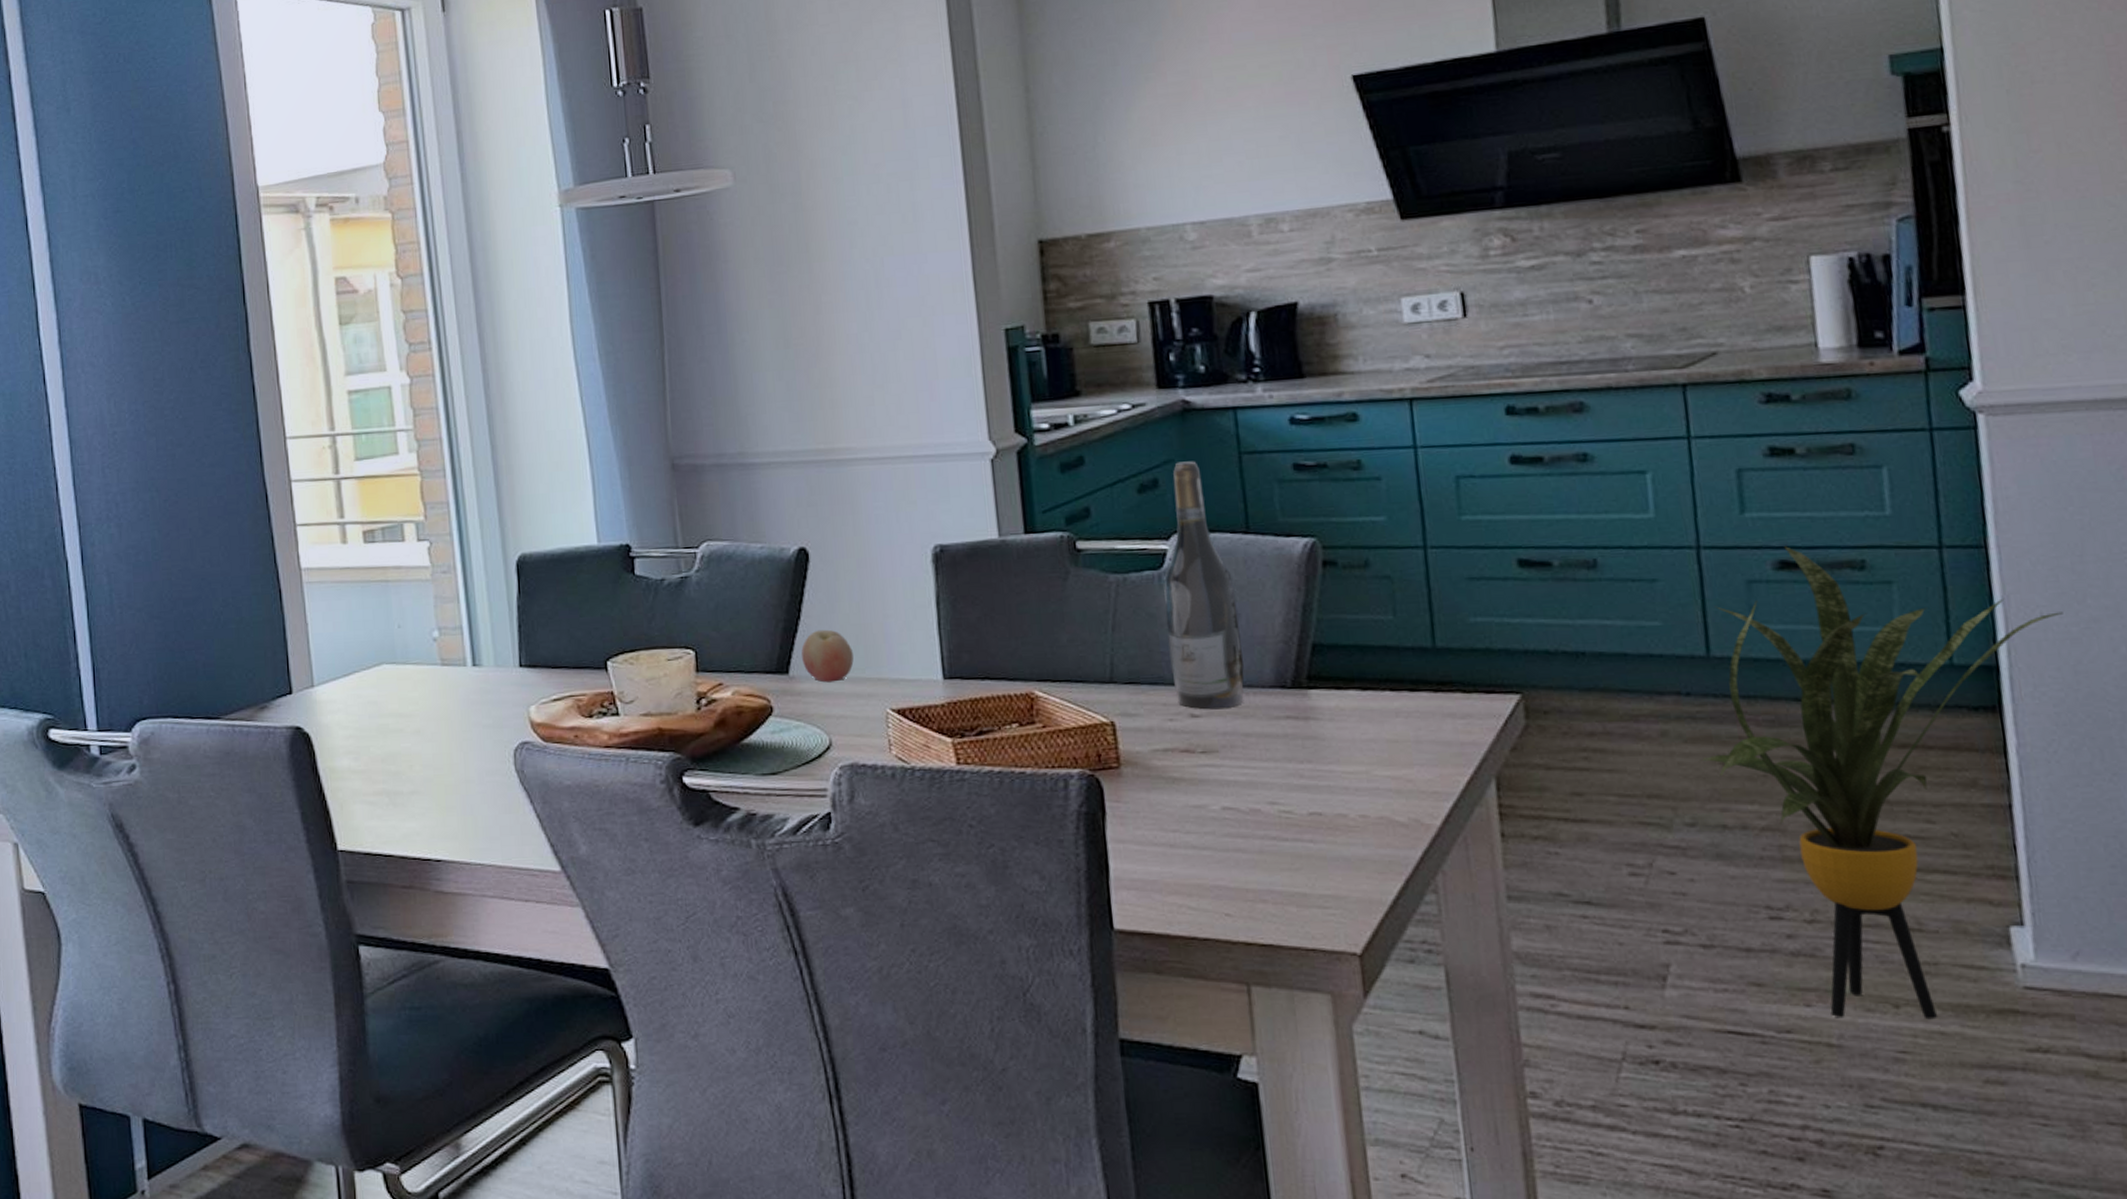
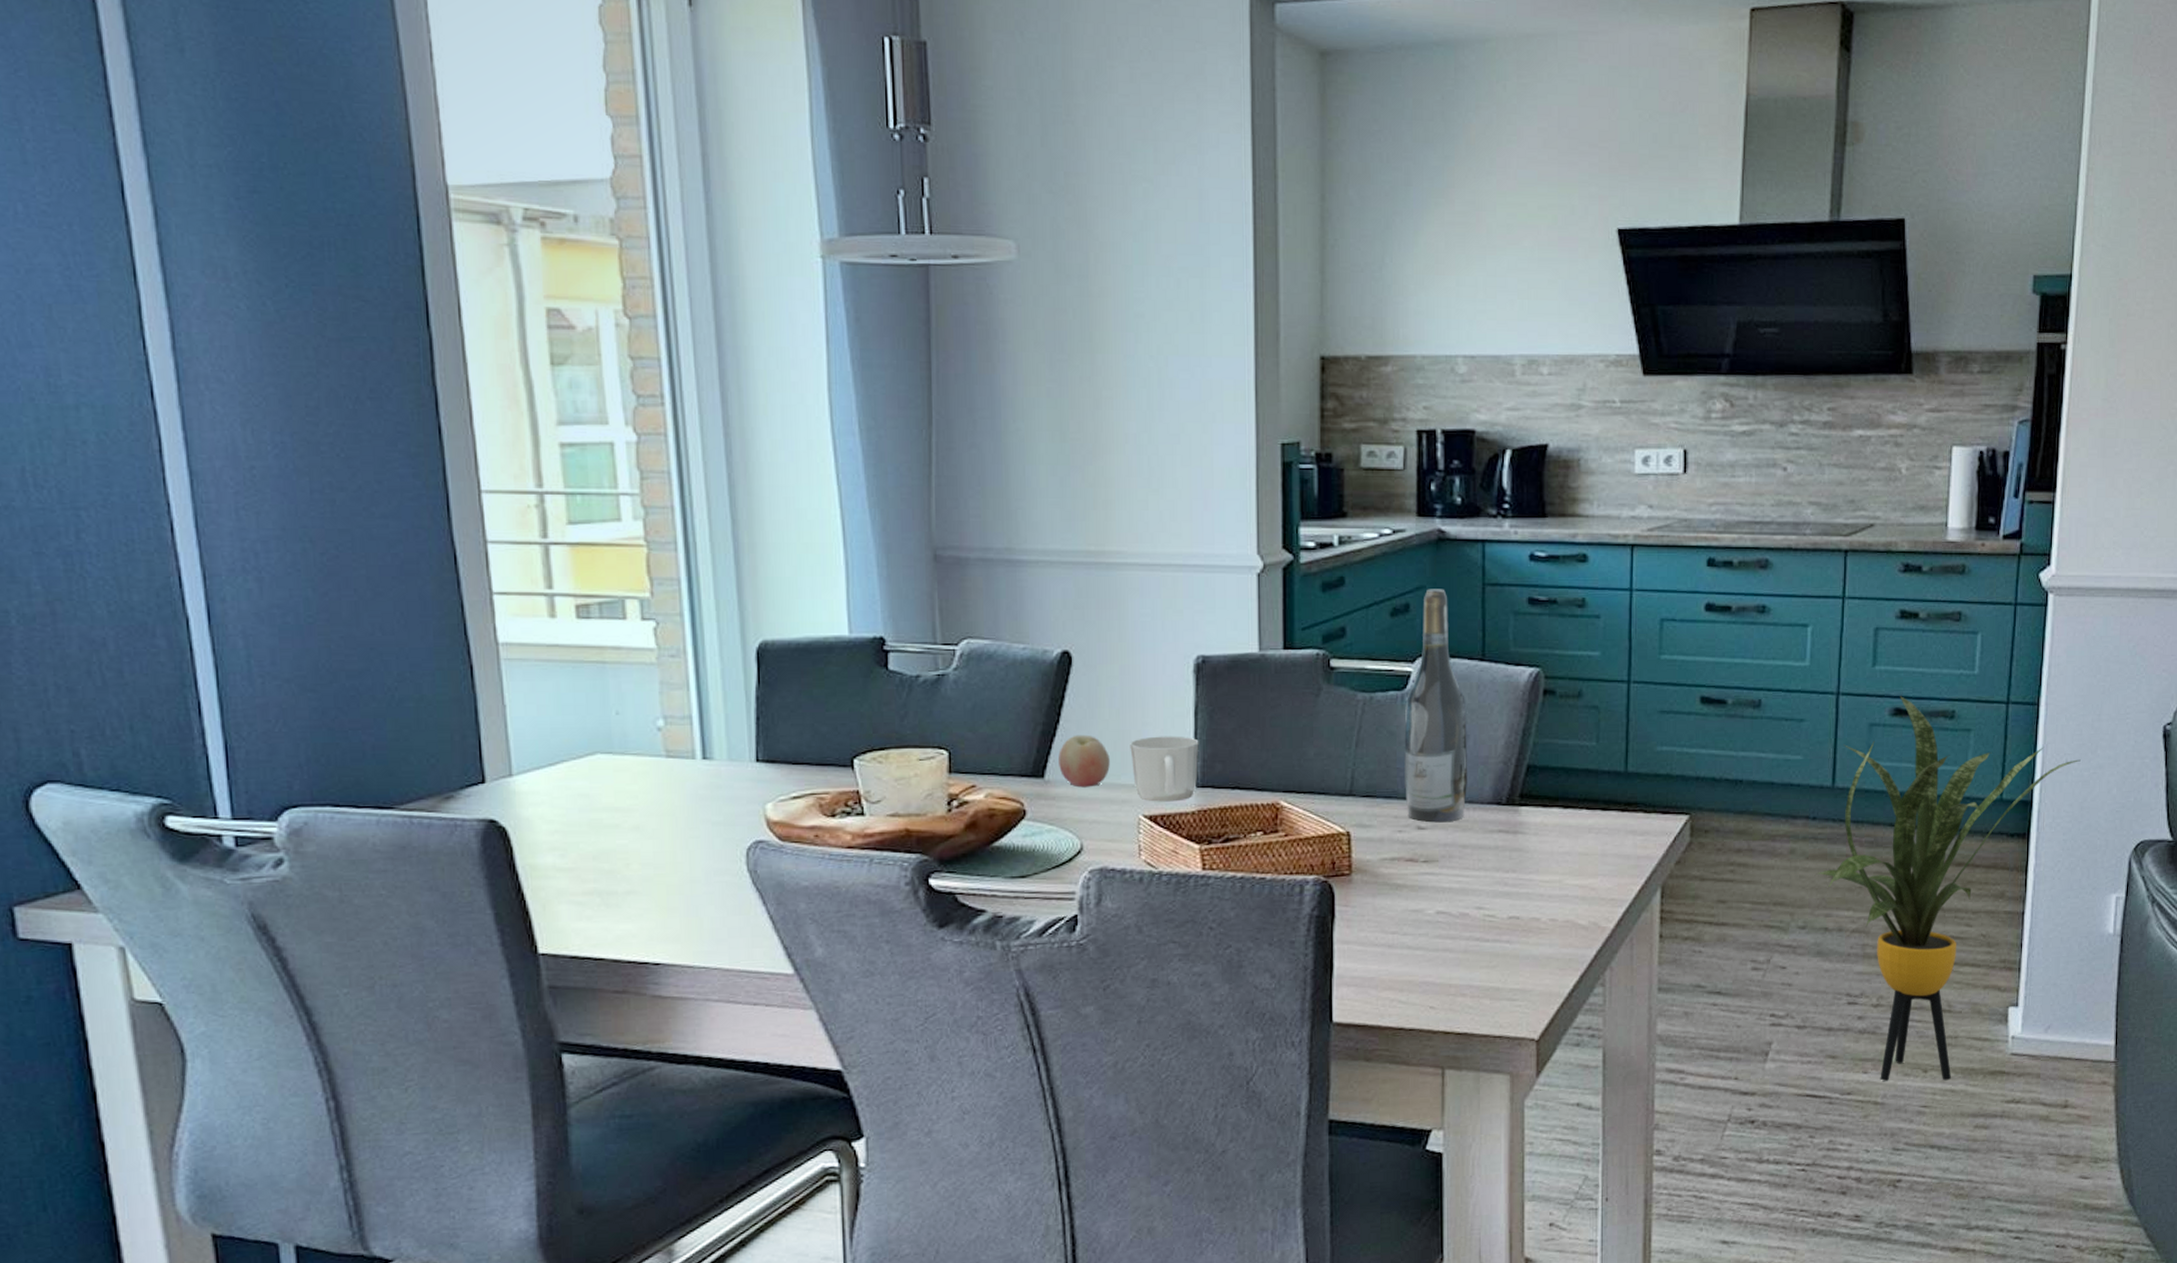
mug: none [872,627,945,695] -> present [1130,736,1199,802]

